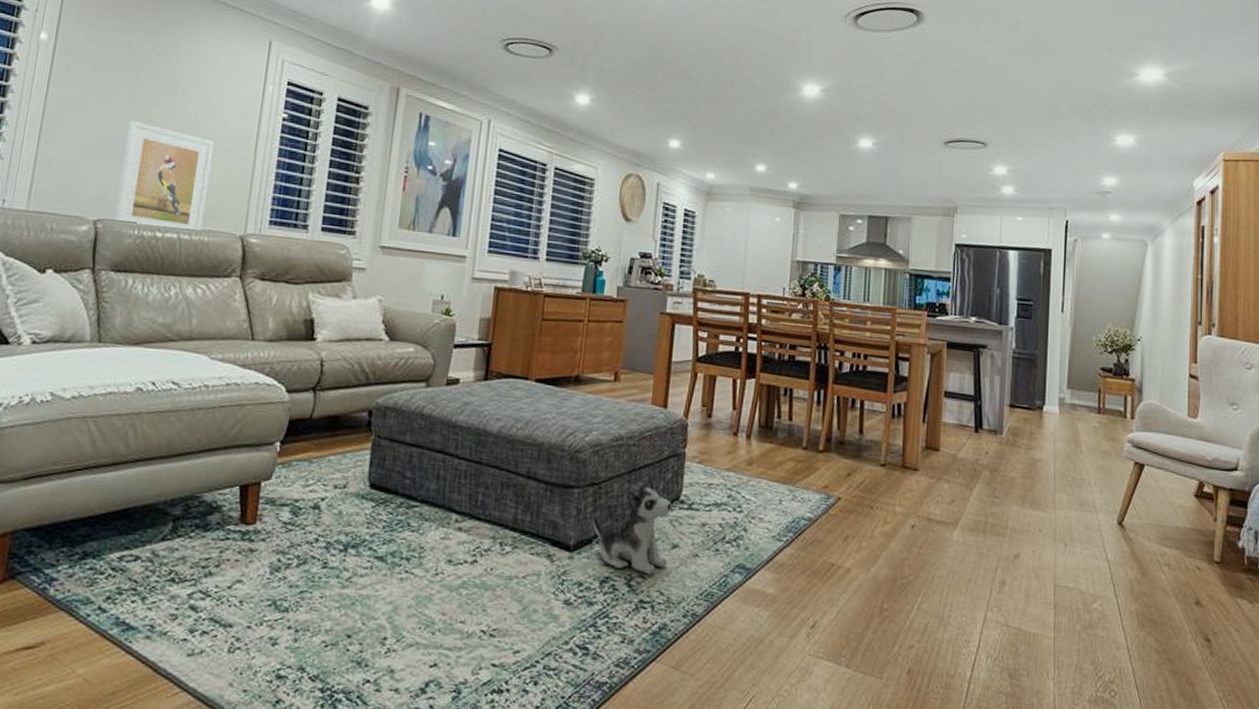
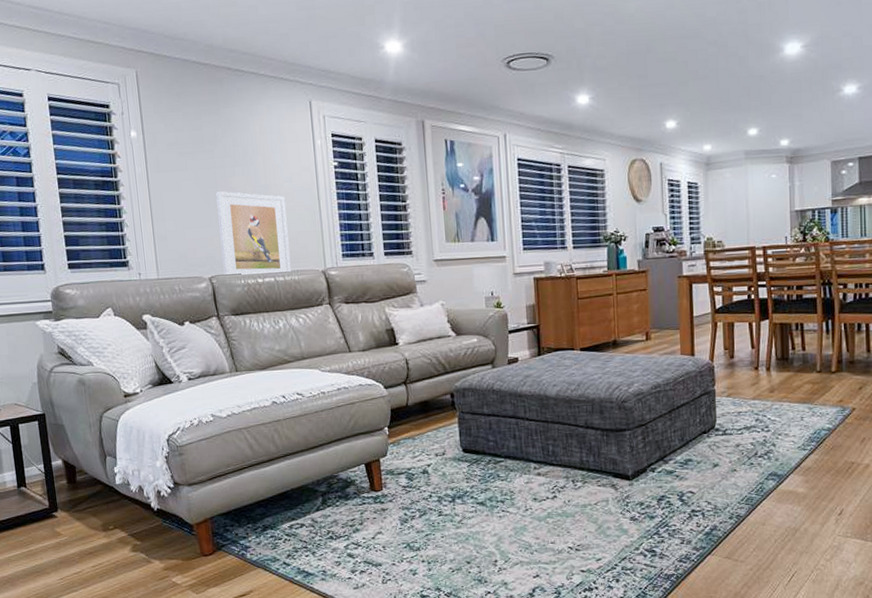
plush toy: present [592,471,672,575] -> none [644,409,712,490]

